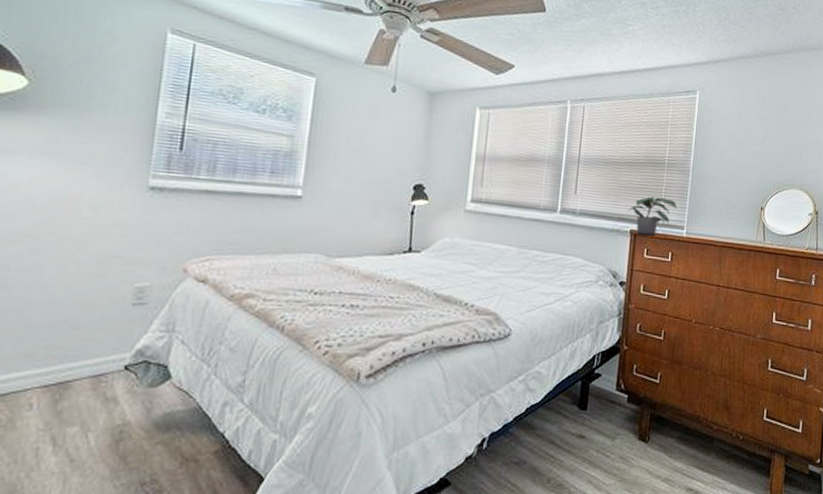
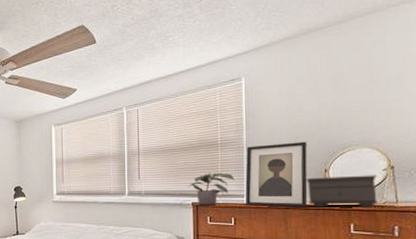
picture frame: none [685,170,749,248] -> present [245,141,308,208]
jewelry box: none [743,214,803,254] -> present [306,175,377,208]

